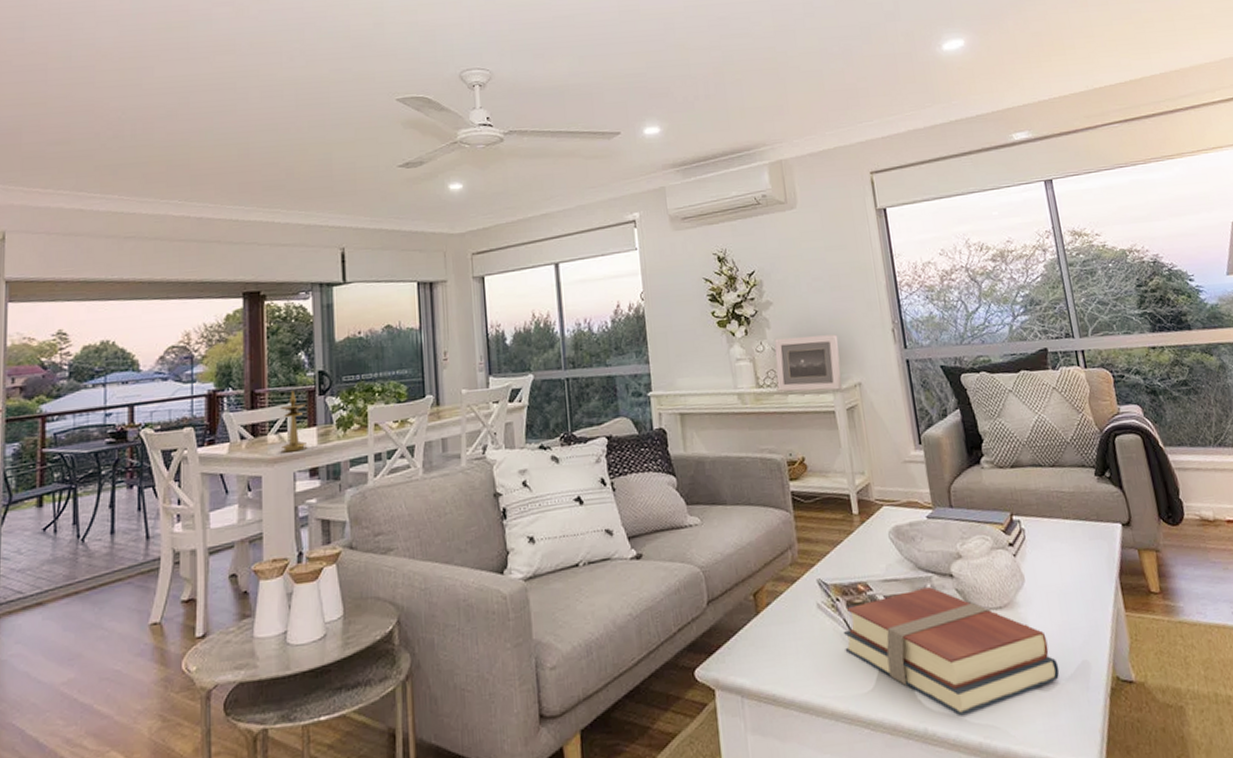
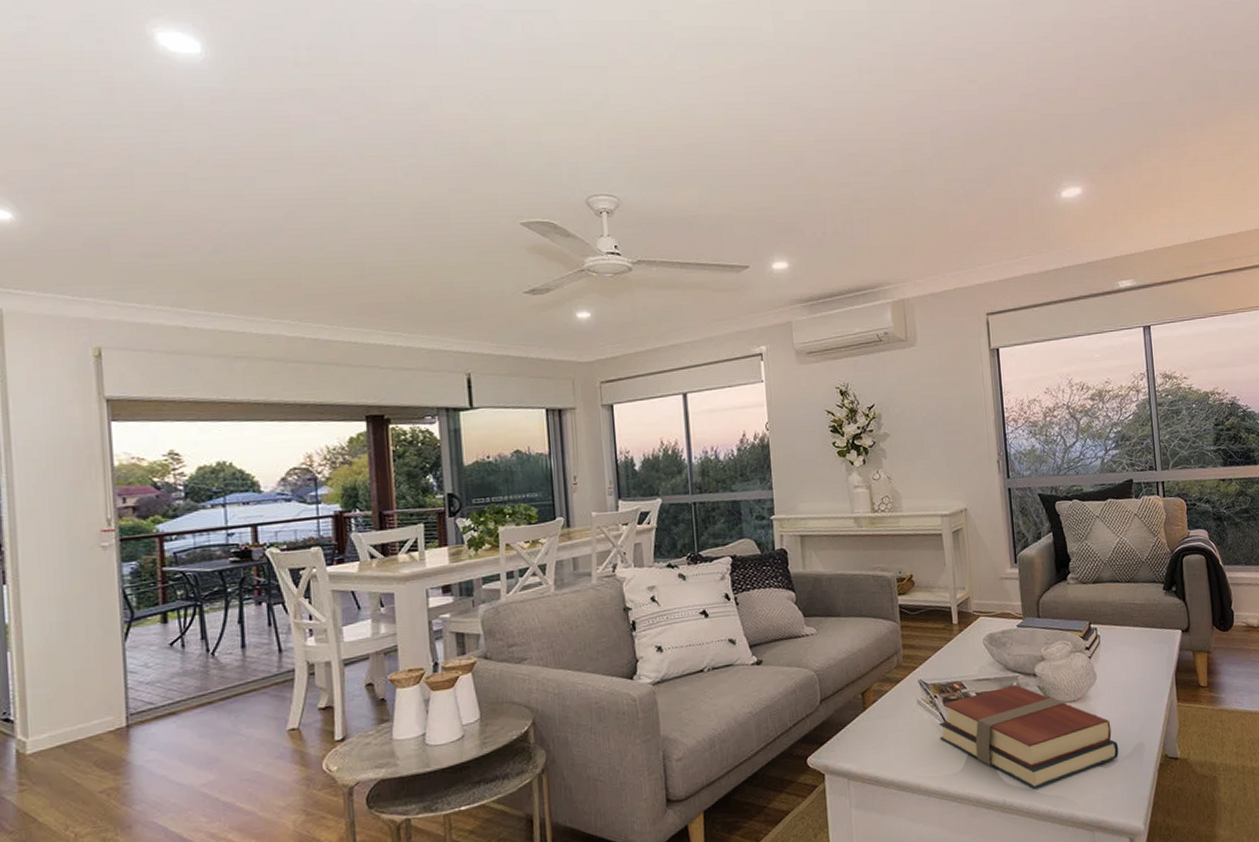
candlestick: present [279,390,308,453] -> none [409,512,440,571]
picture frame: present [774,334,842,392] -> none [890,464,950,517]

